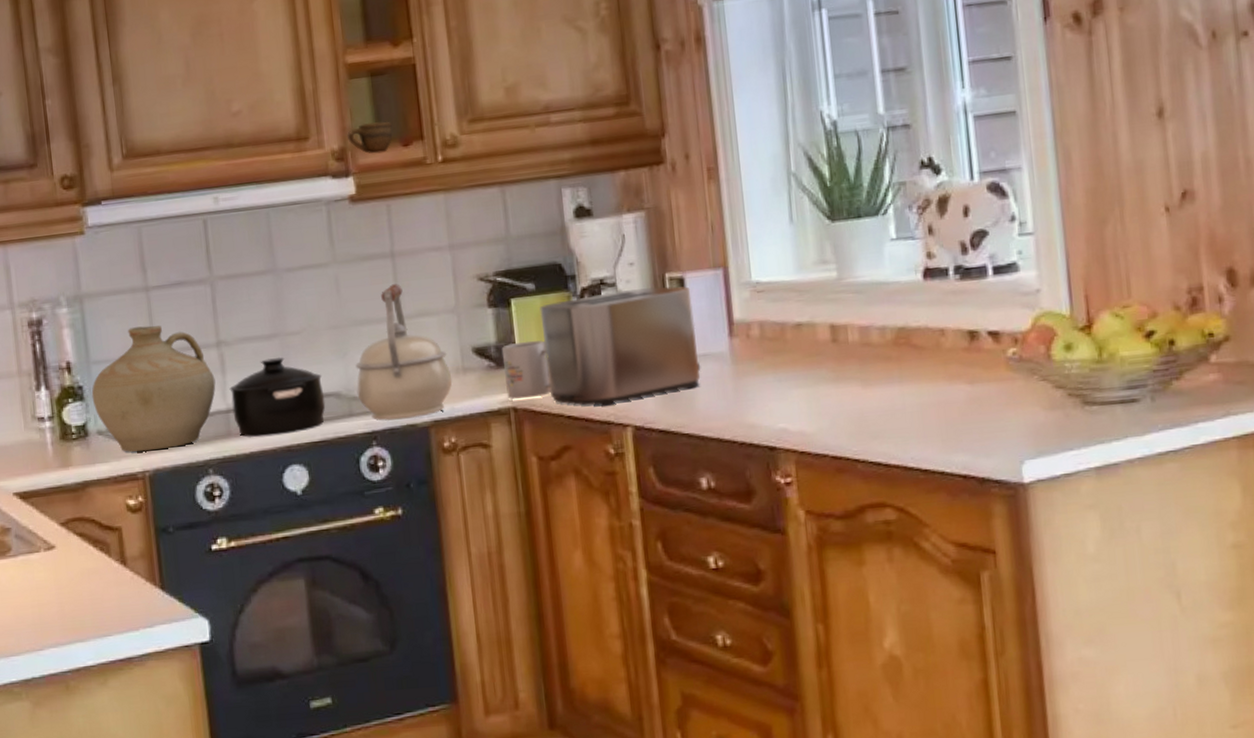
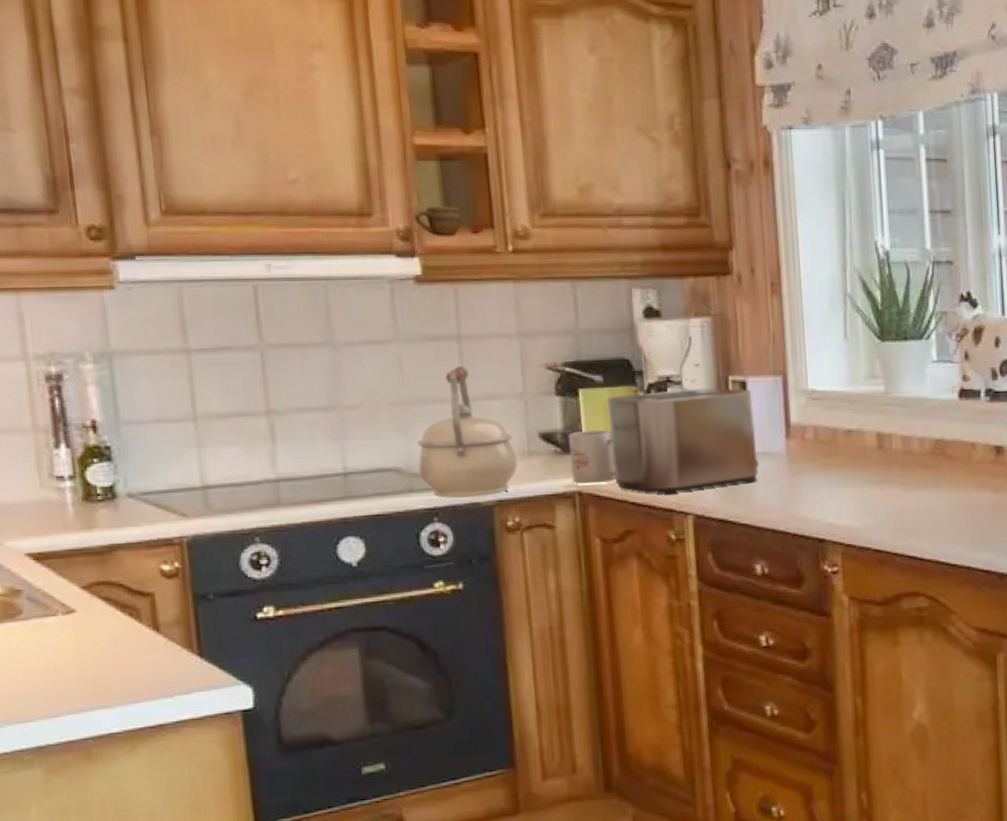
ceramic jug: present [91,325,216,453] -> none [121,389,265,517]
saucepan: present [229,356,326,438] -> none [279,429,385,509]

